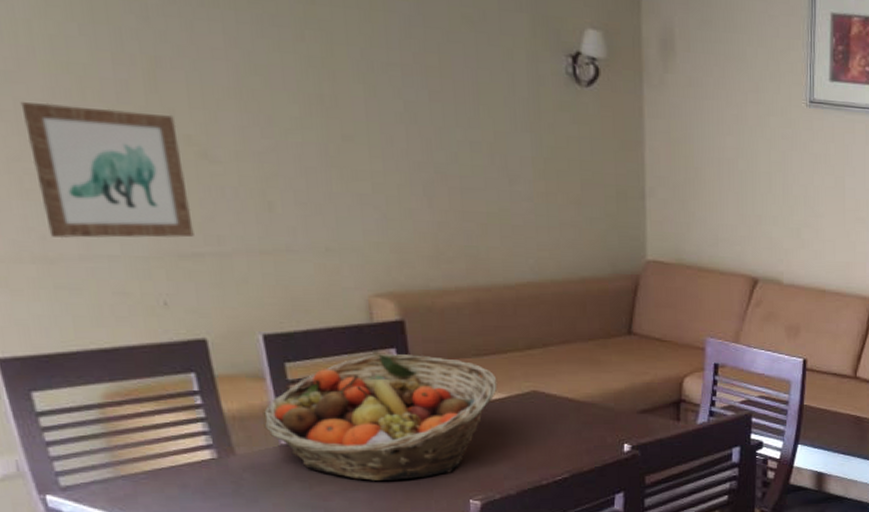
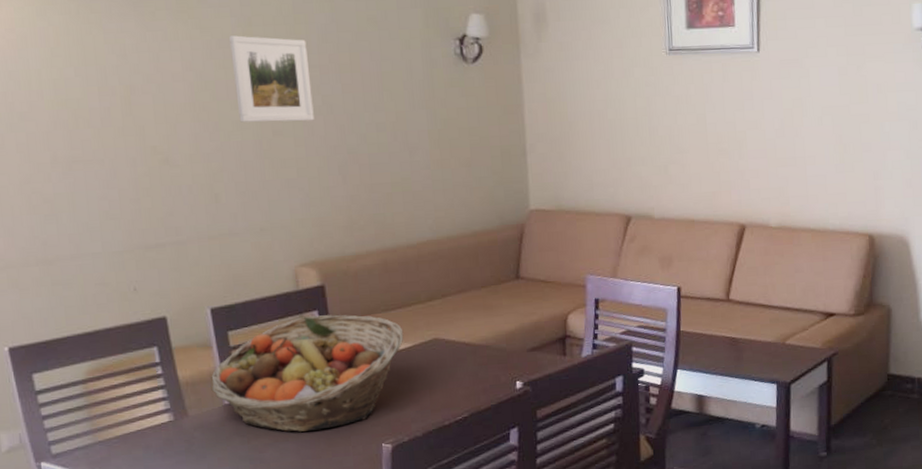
wall art: present [20,102,194,239] -> none [31,132,158,243]
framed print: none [286,12,394,129] -> present [229,35,314,122]

